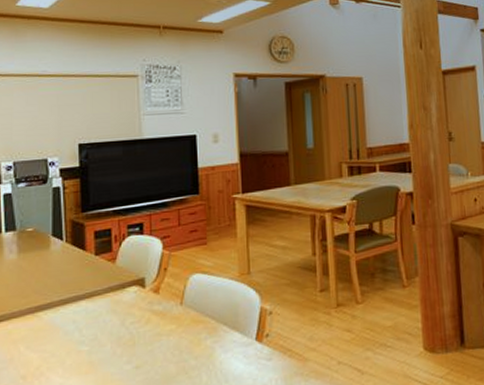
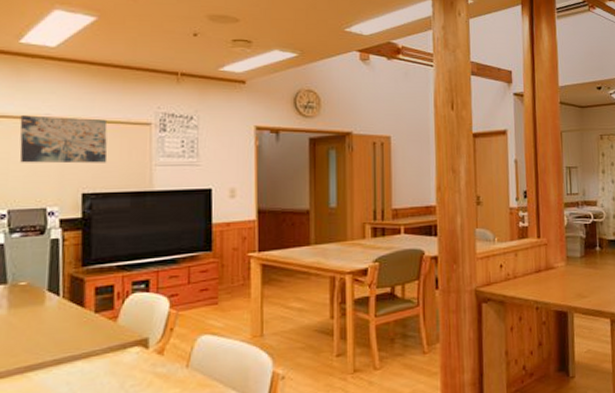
wall art: none [20,72,100,118] -> present [19,115,108,164]

